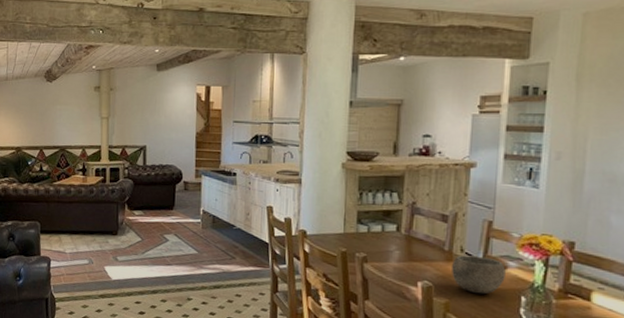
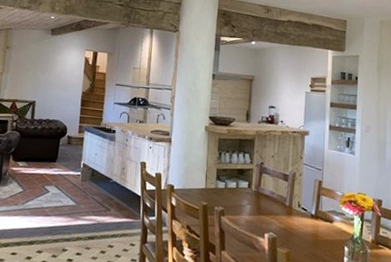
bowl: present [452,255,506,295] -> none [291,210,333,245]

